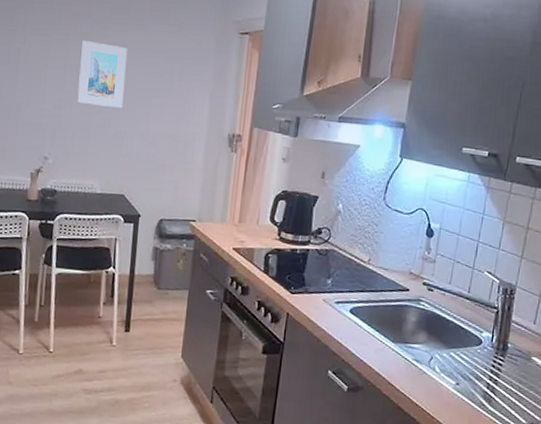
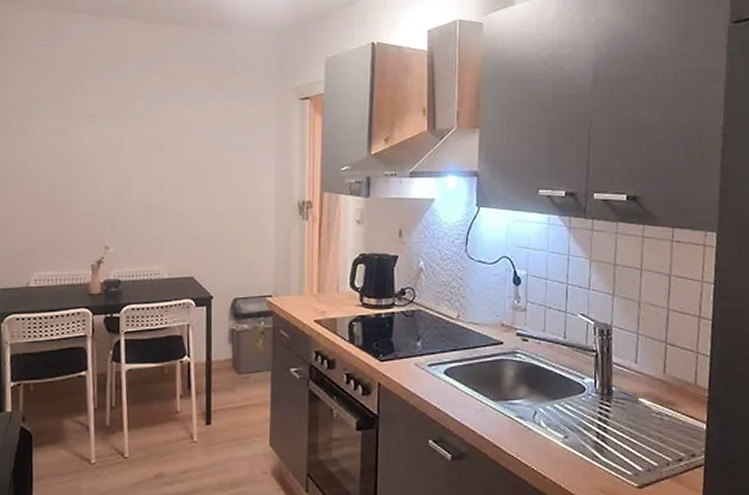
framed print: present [77,41,128,109] -> none [136,122,186,188]

